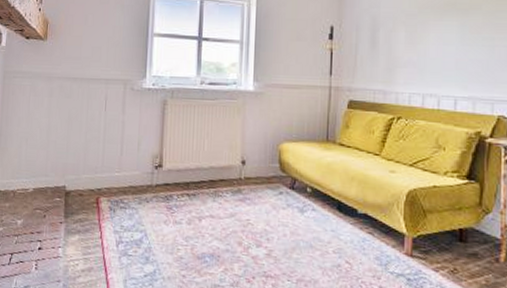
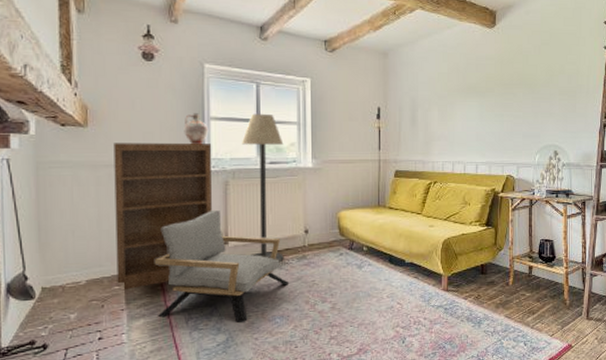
bookshelf: none [59,56,154,203] -> present [113,142,213,291]
armchair: none [92,129,221,256] -> present [154,209,288,324]
ceramic jug: none [128,29,152,62] -> present [184,113,209,145]
floor lamp: none [181,30,225,194] -> present [241,113,284,263]

